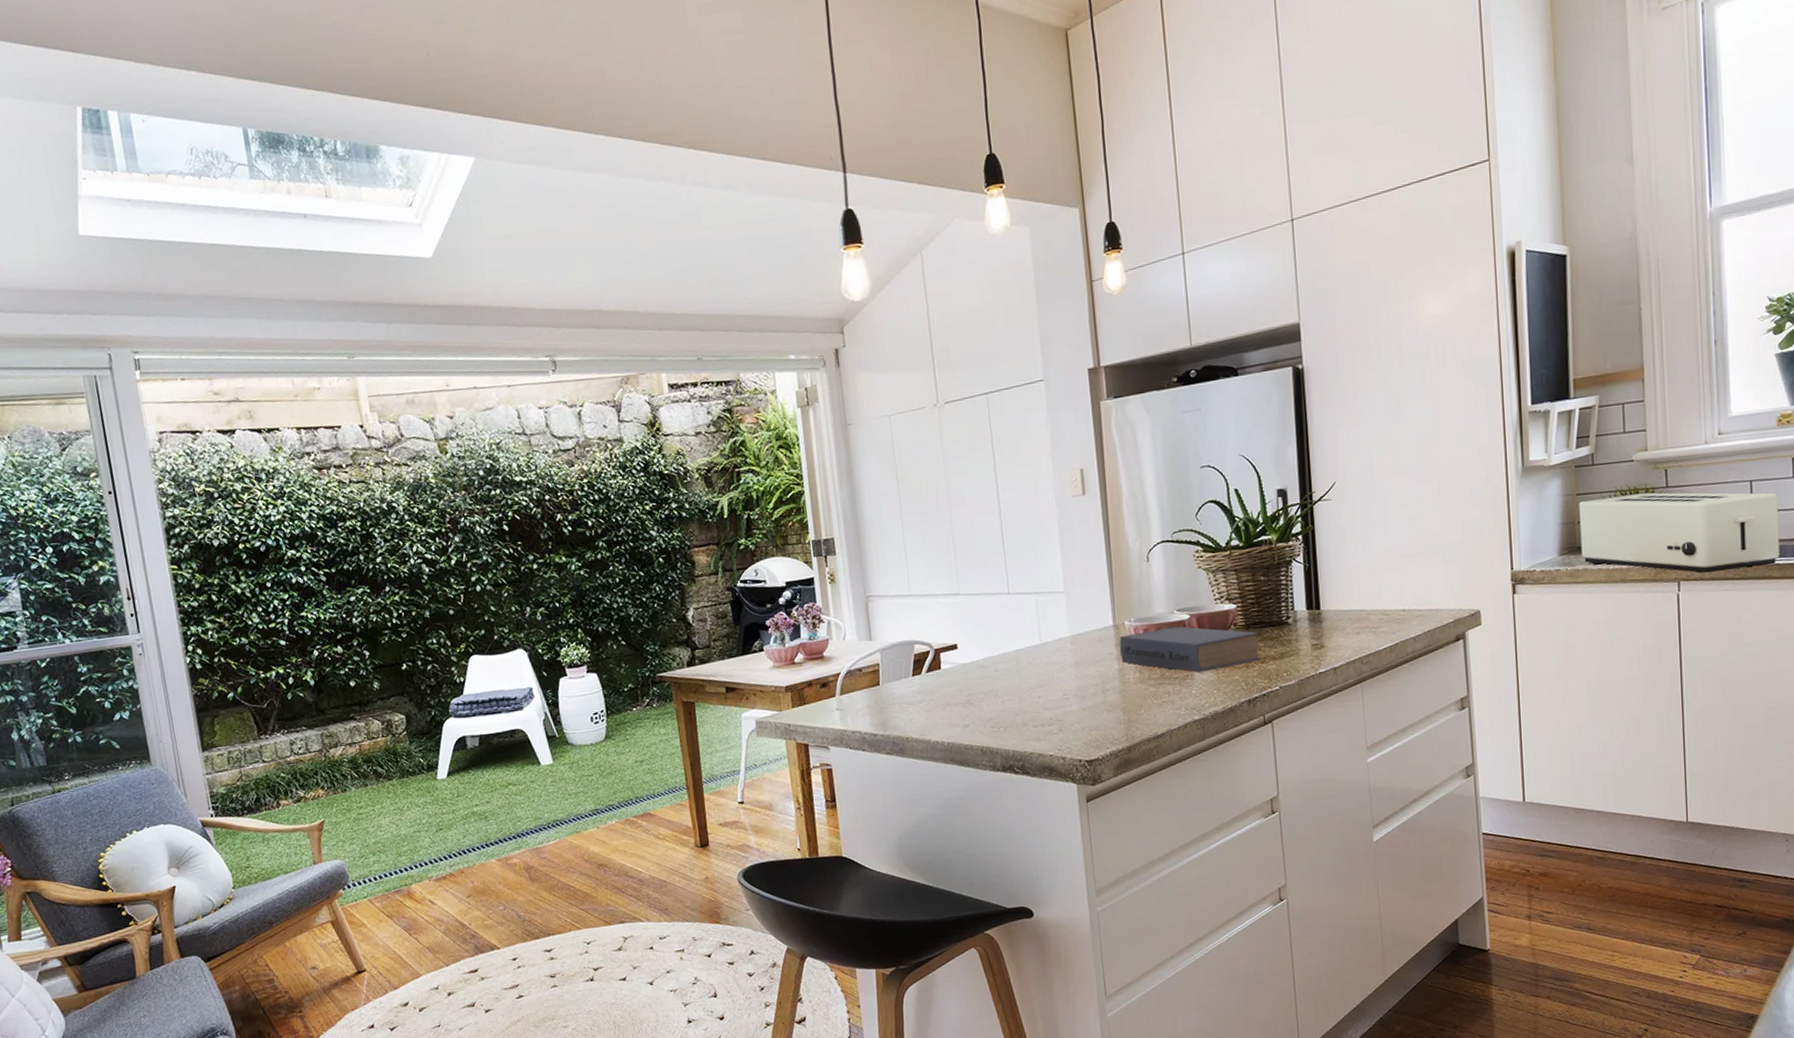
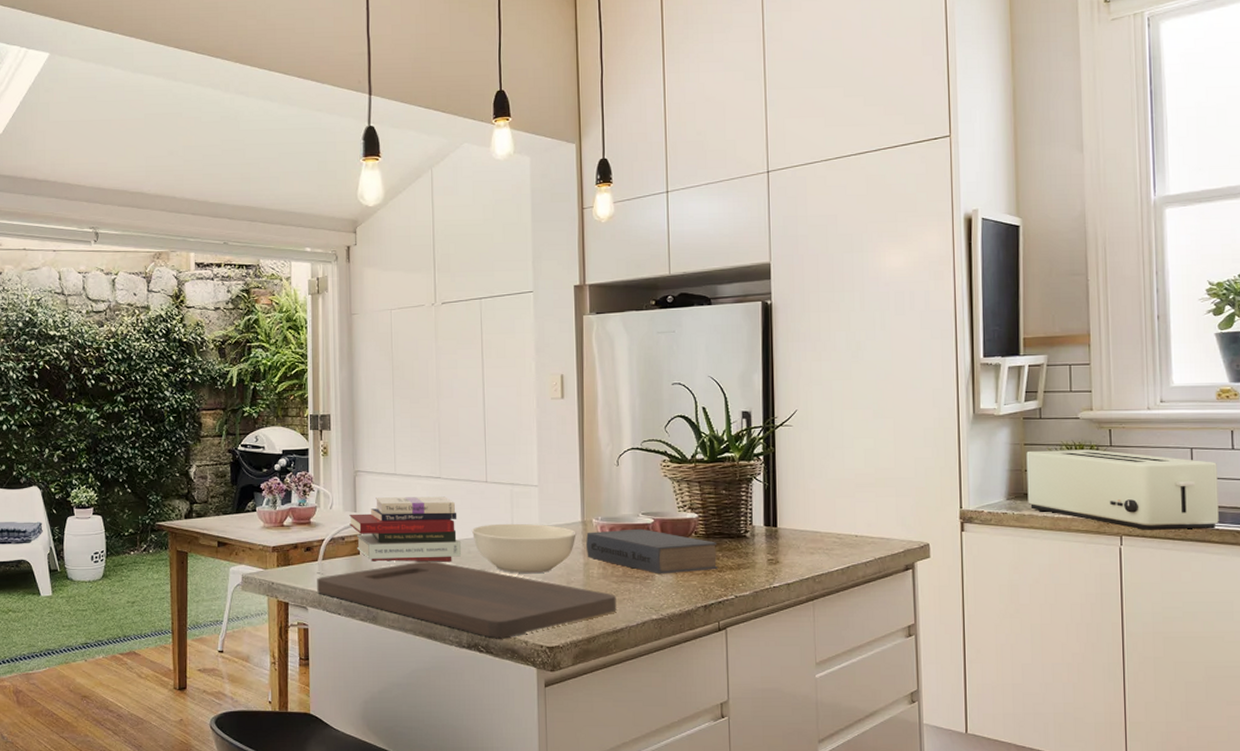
cutting board: none [836,683,1156,758] -> present [317,561,617,638]
books: none [865,614,989,691] -> present [349,496,462,562]
bowl: none [996,632,1109,687] -> present [471,523,576,574]

